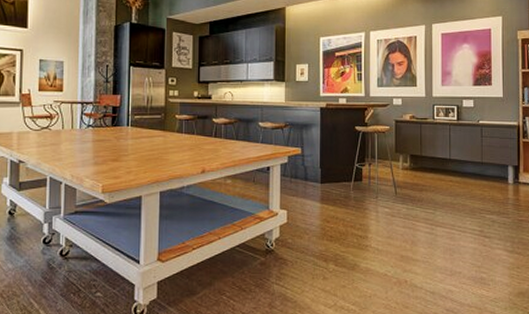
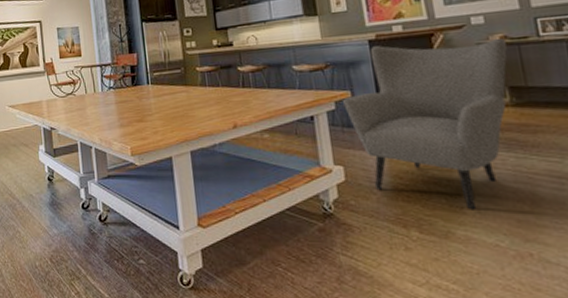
chair: none [293,113,414,248] -> present [341,38,508,210]

